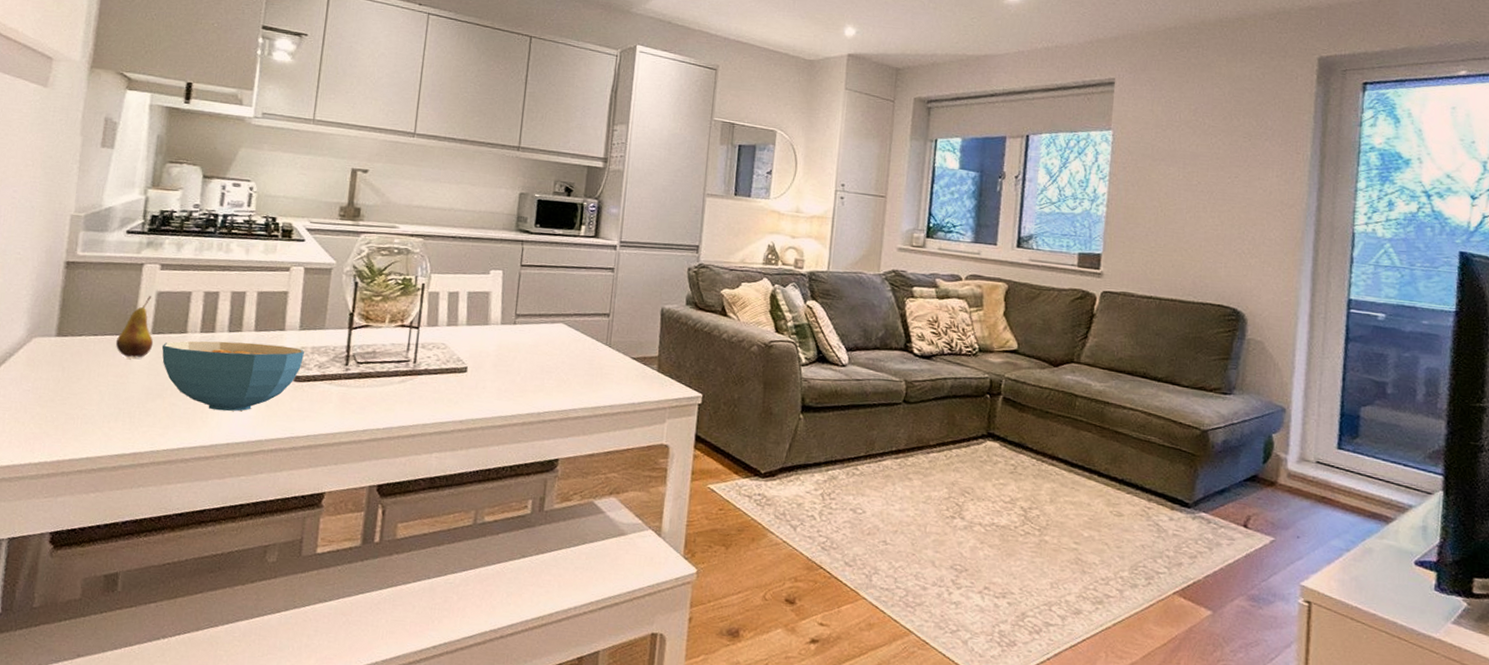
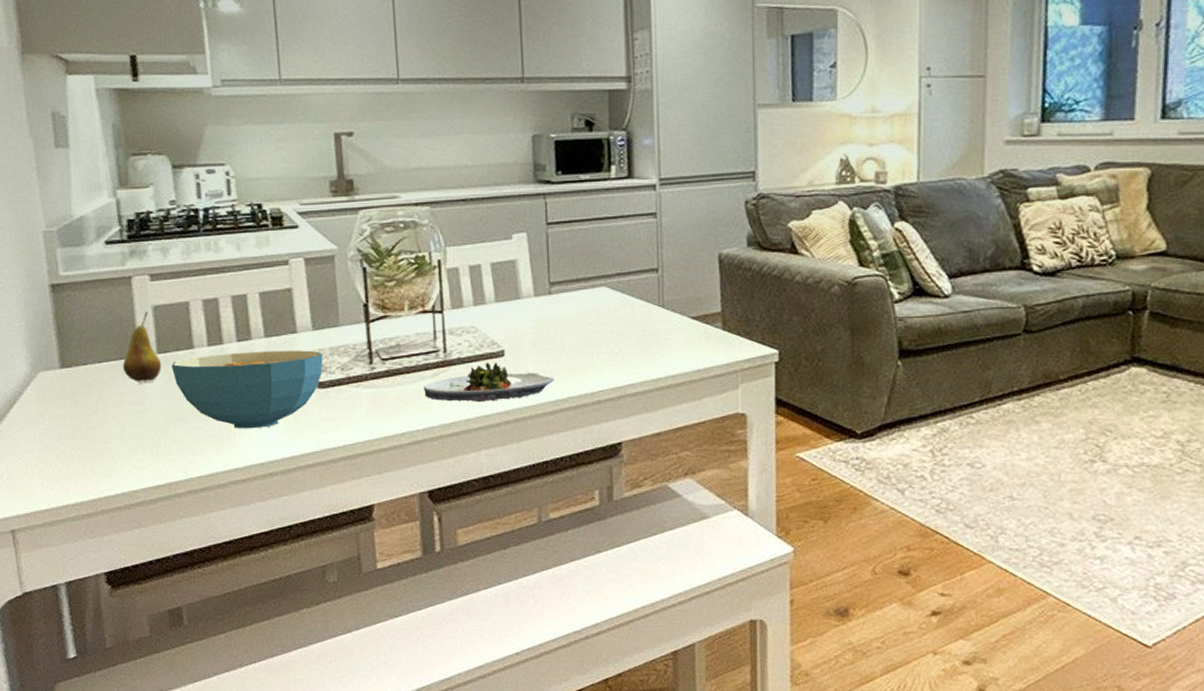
salad plate: none [390,376,507,411] -> present [424,362,554,402]

